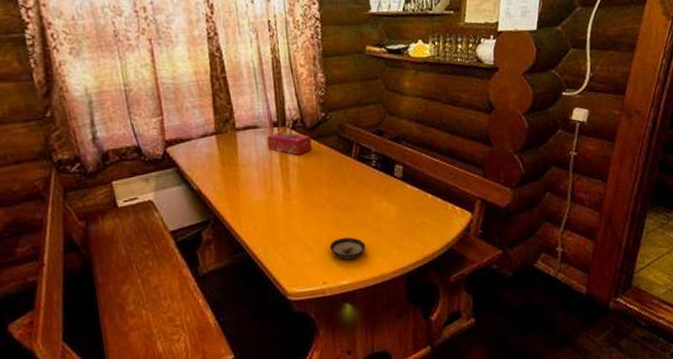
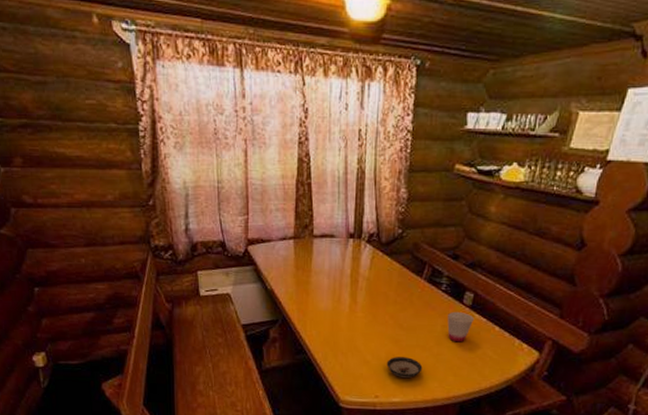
tissue box: present [266,132,312,155] -> none [340,244,384,269]
cup: none [382,185,408,215] -> present [447,312,475,343]

